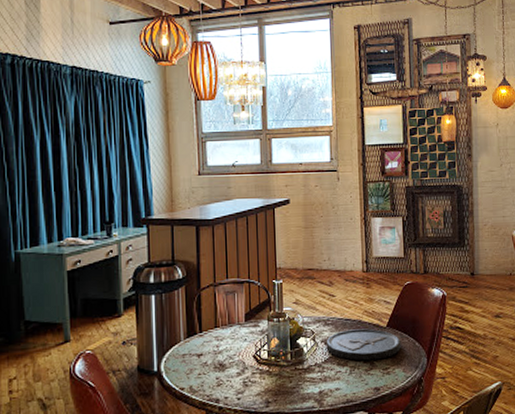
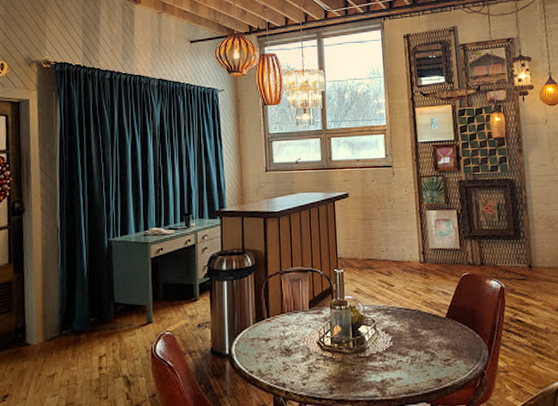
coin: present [326,328,401,361] -> none [386,319,462,351]

